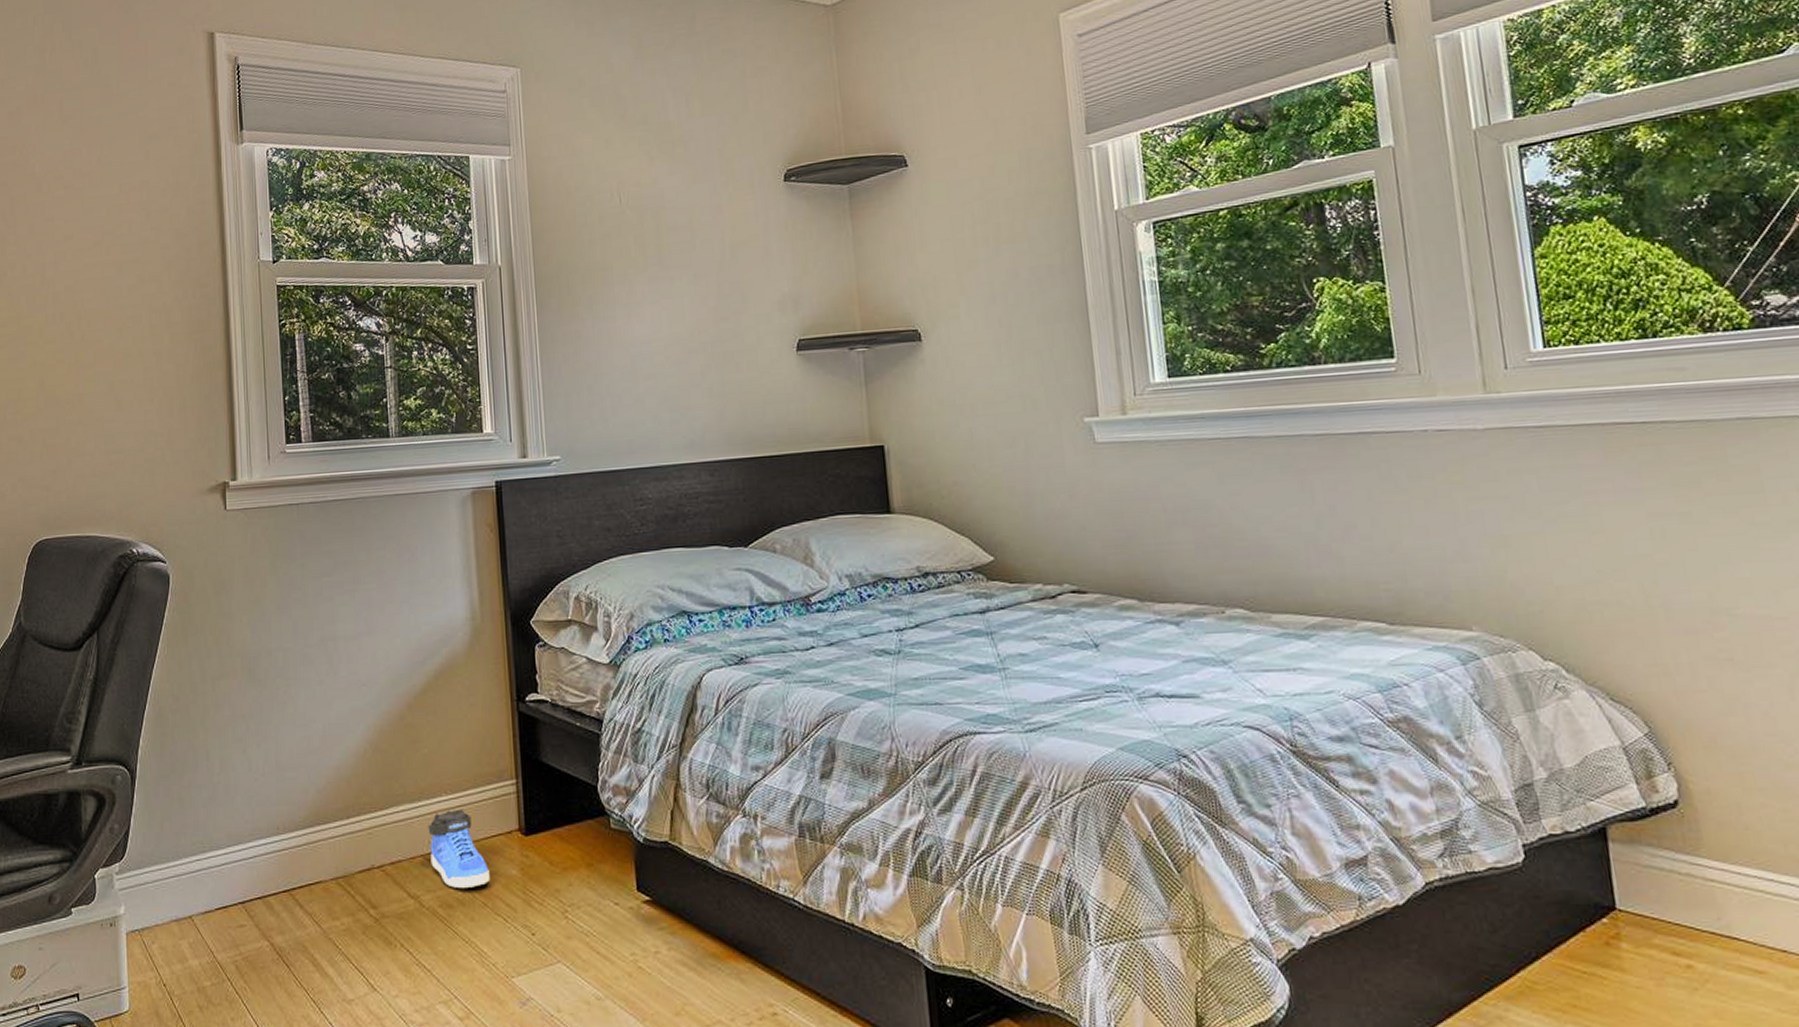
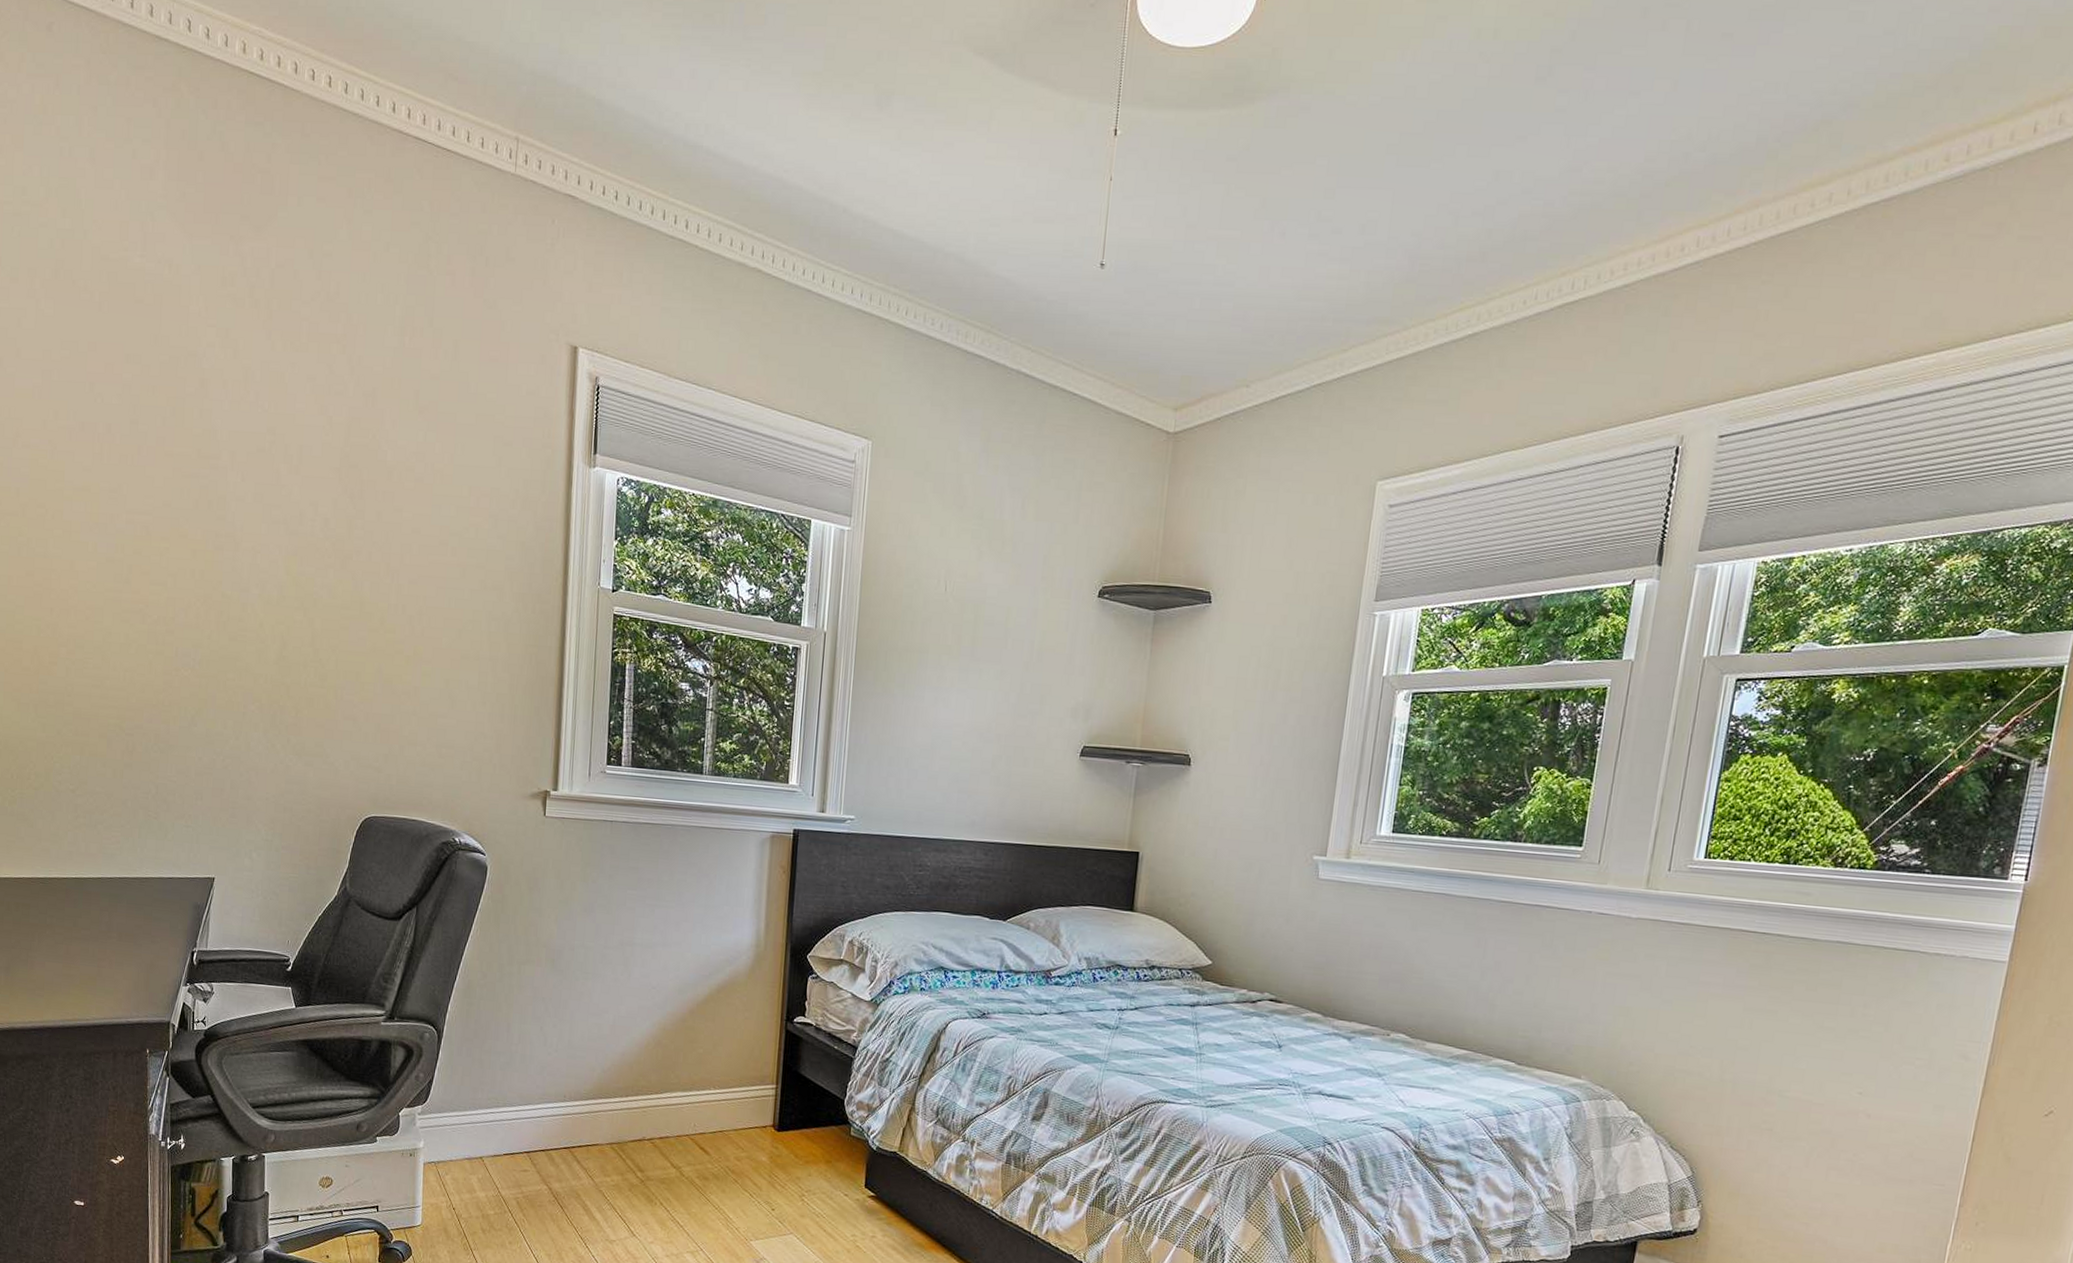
sneaker: present [428,808,490,888] -> none [694,1102,743,1167]

